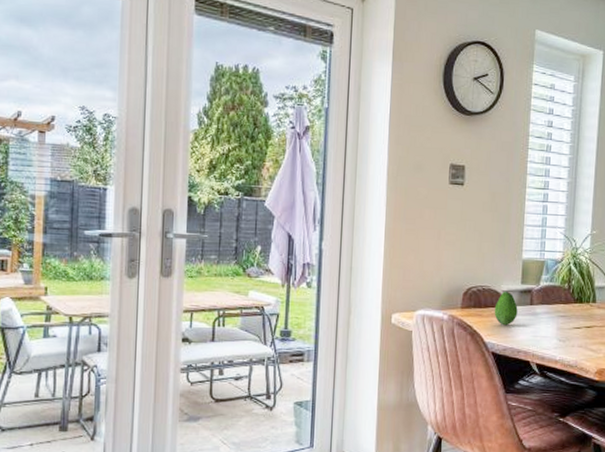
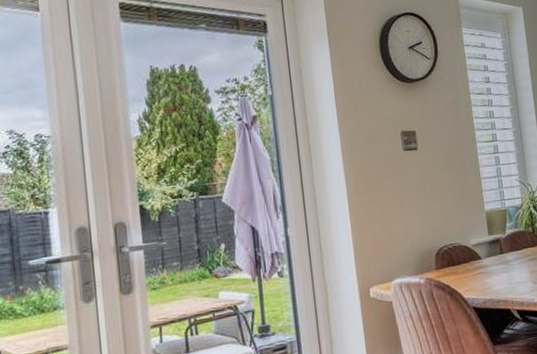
fruit: present [494,290,518,326] -> none [467,244,491,279]

